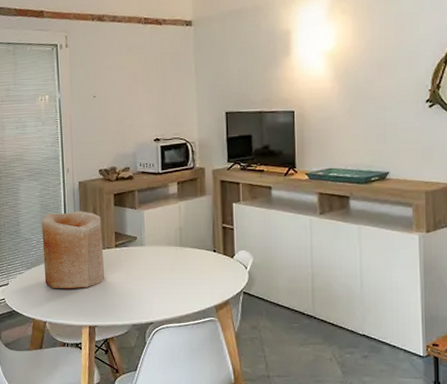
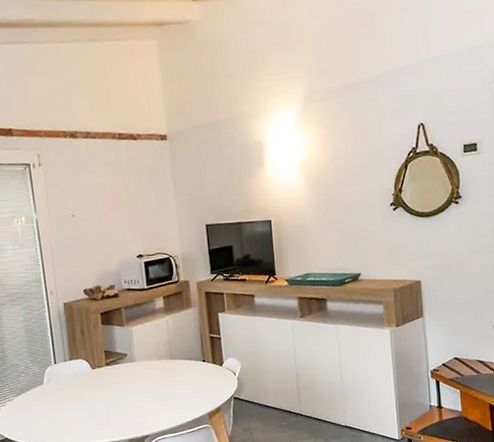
vase: present [41,211,105,290] -> none [27,332,98,413]

